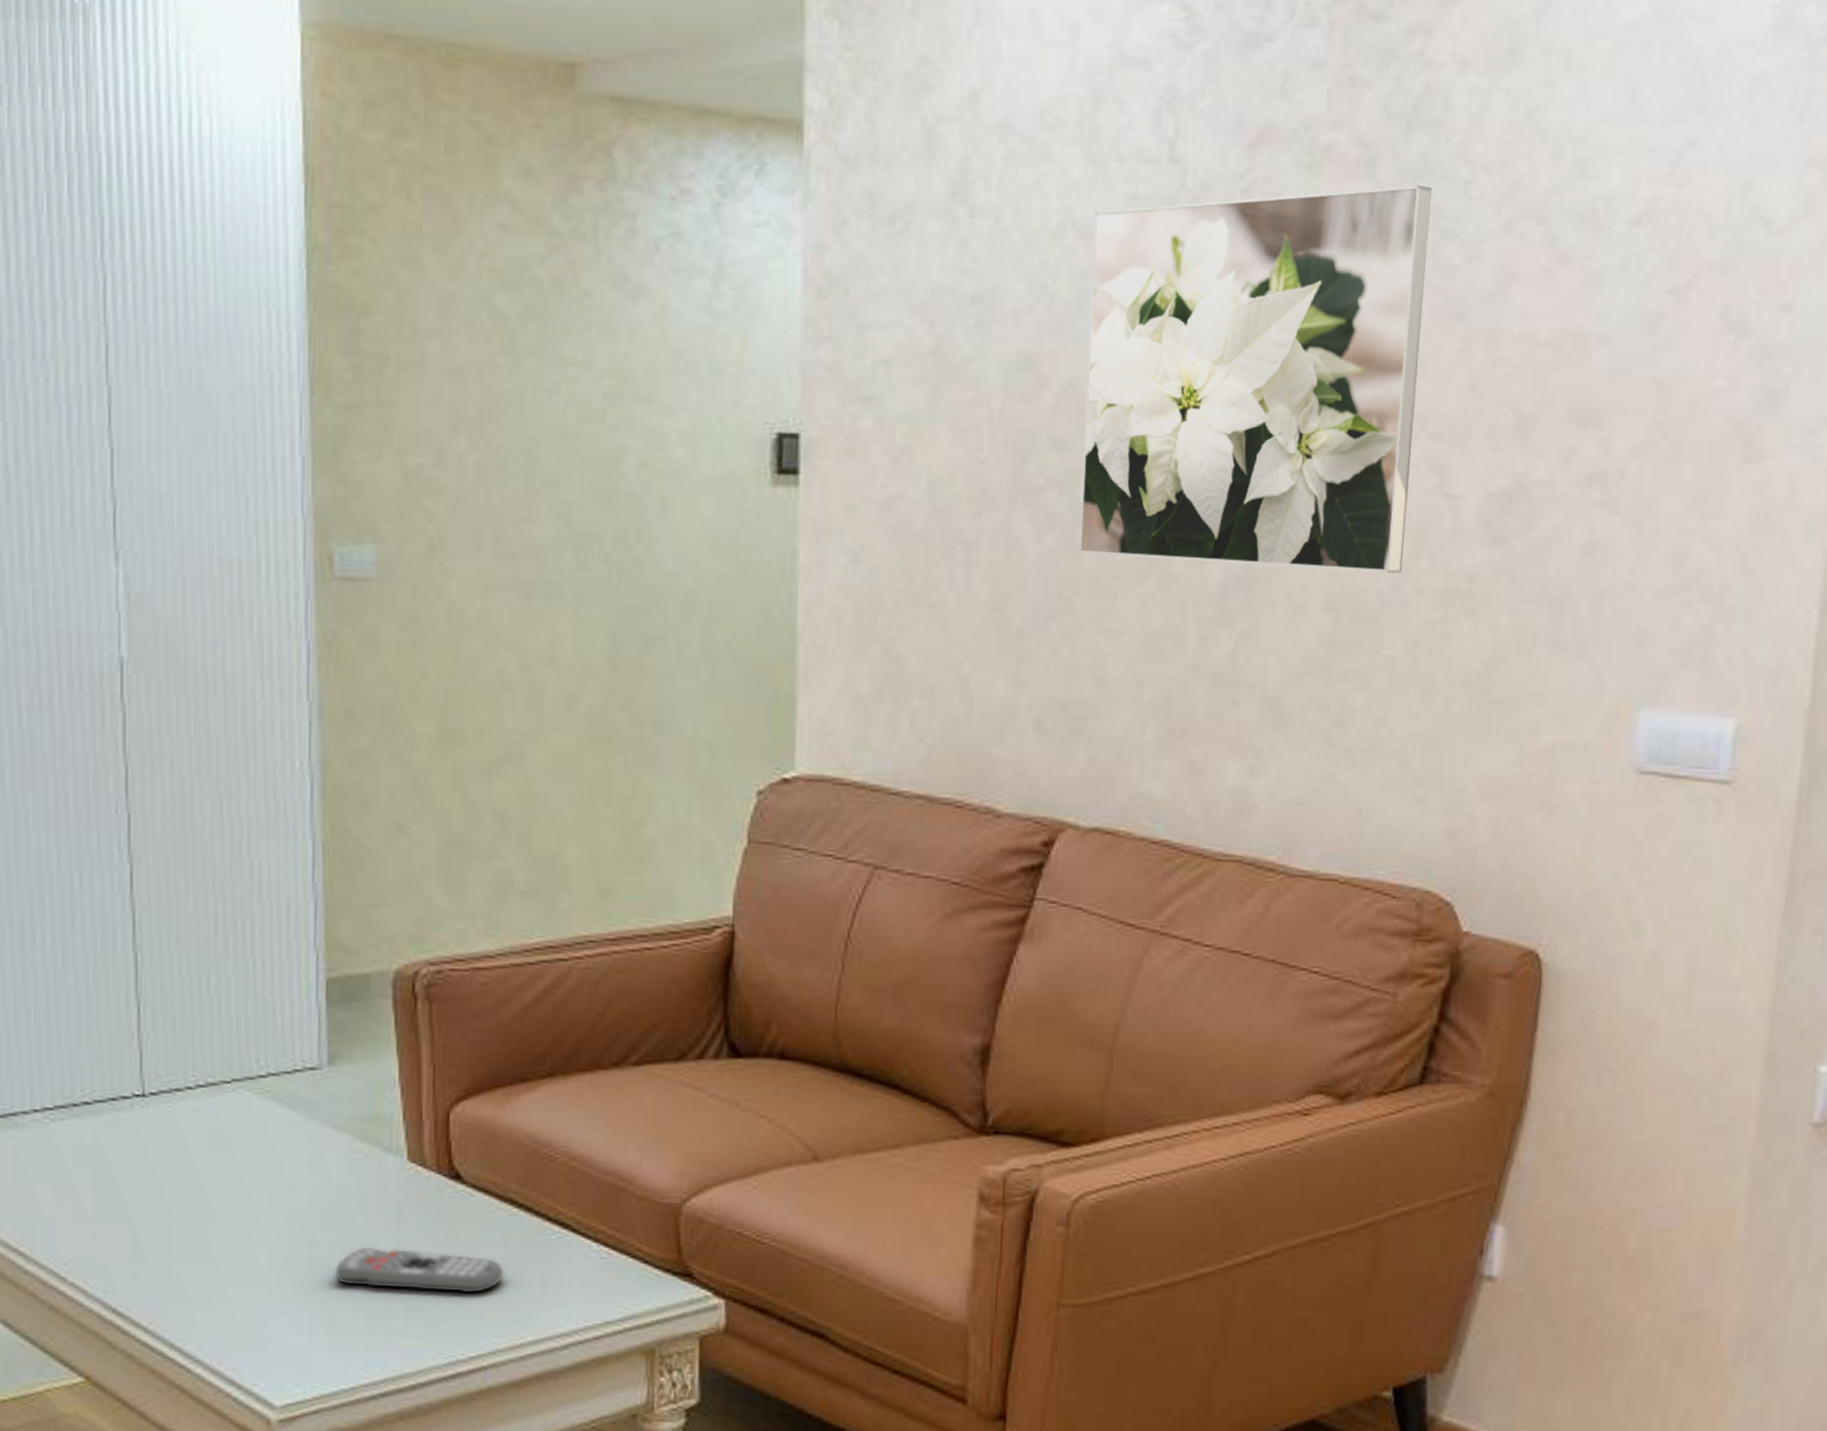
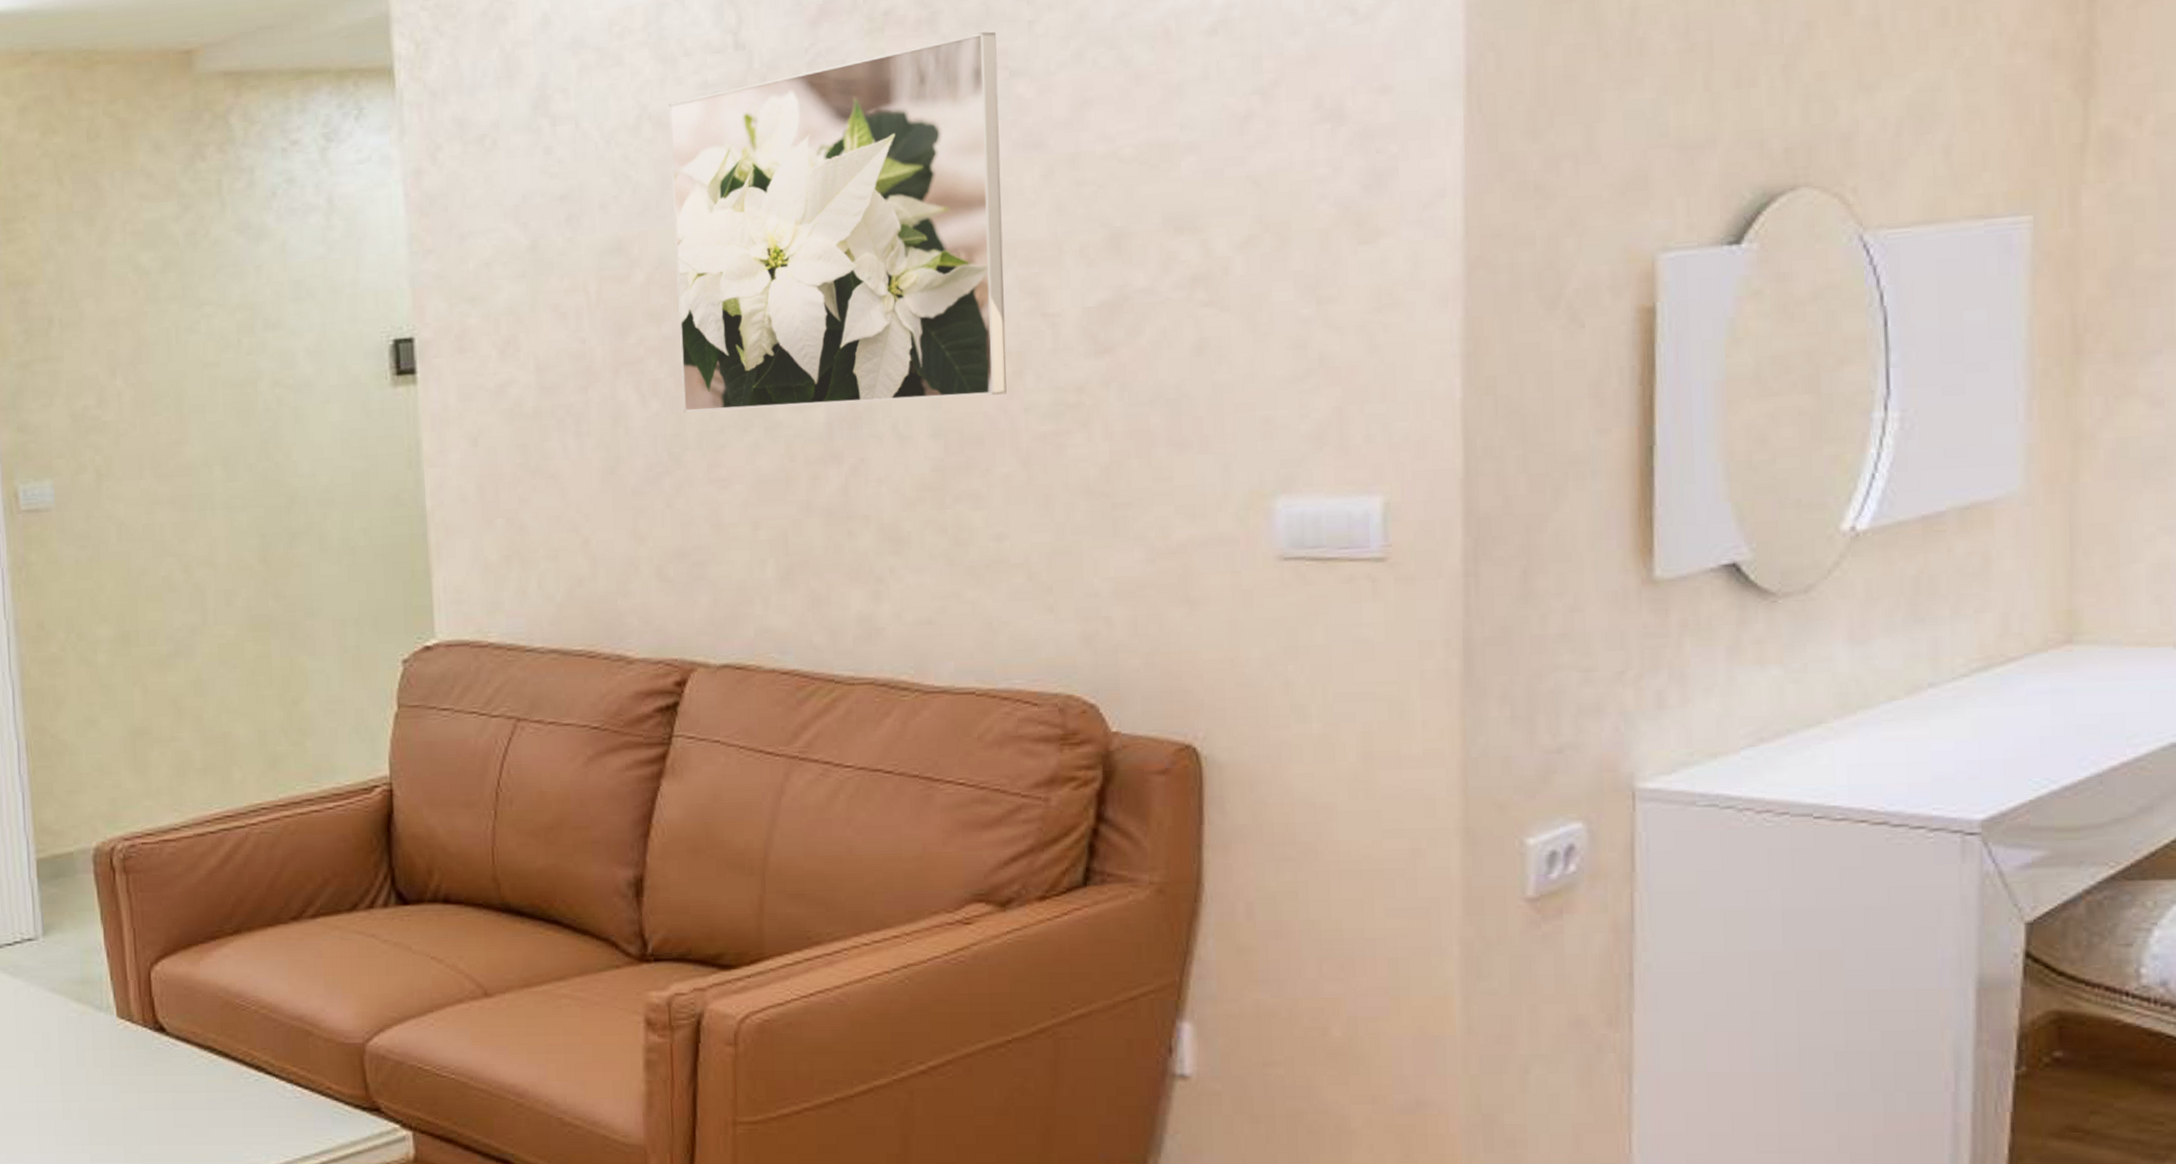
remote control: present [335,1246,505,1294] -> none [61,1096,210,1135]

